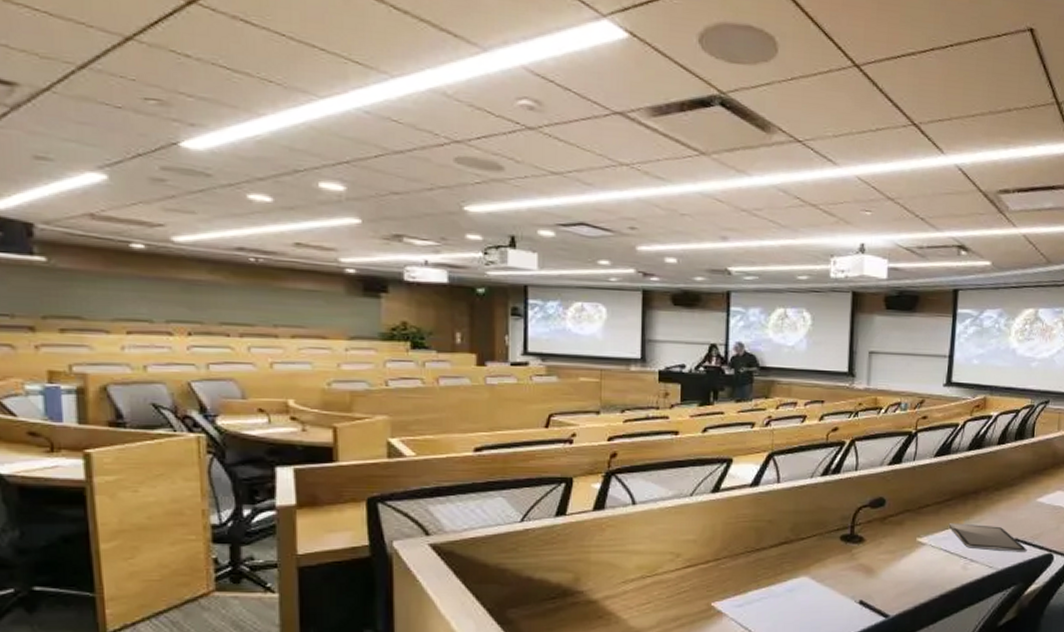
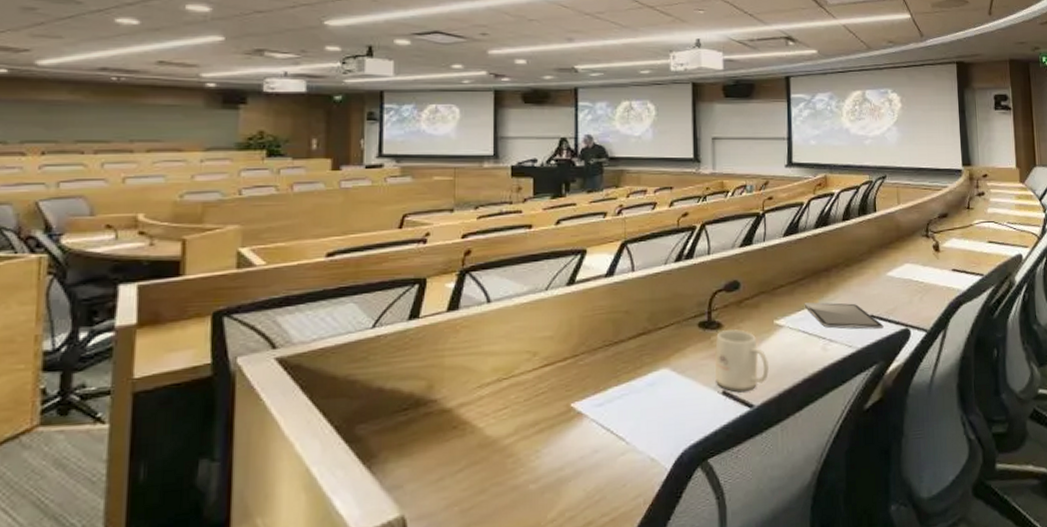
mug: none [853,544,907,603] -> present [714,329,769,392]

